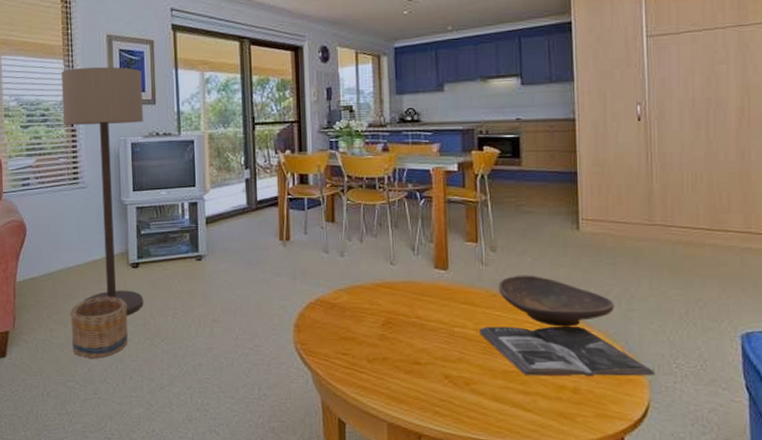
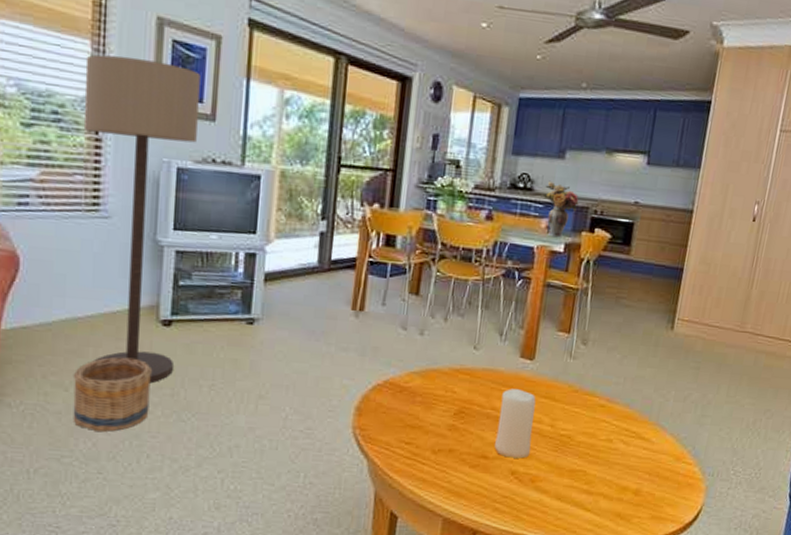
candle: none [424,298,460,363] -> present [494,389,536,459]
flower arrangement: none [429,111,464,159] -> present [542,180,579,238]
magazine: present [479,326,655,376] -> none [554,423,714,482]
decorative bowl: present [498,275,615,327] -> none [581,371,691,429]

